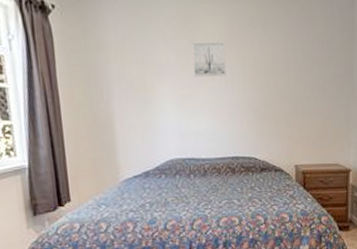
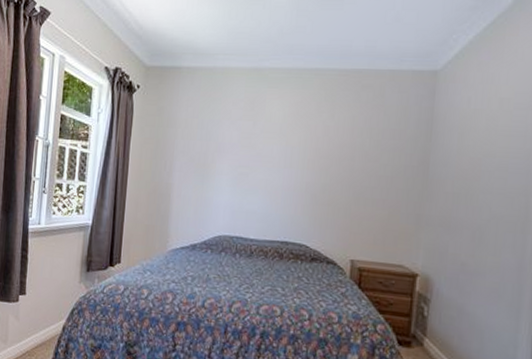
wall art: present [192,42,226,77] -> none [253,123,288,159]

